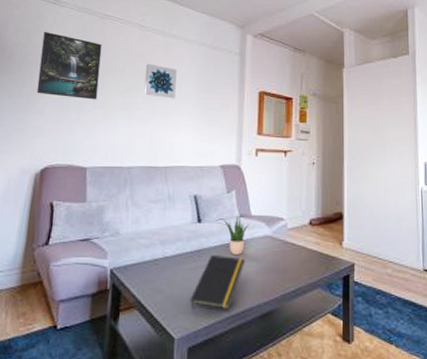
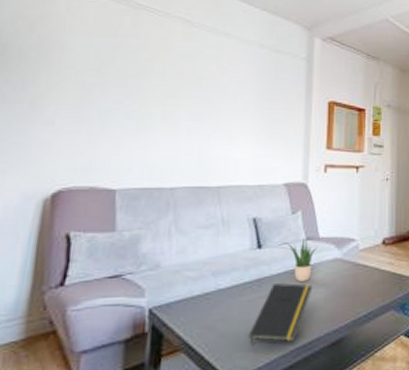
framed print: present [37,31,102,100] -> none [44,20,135,108]
wall art: present [144,64,177,99] -> none [190,66,232,108]

